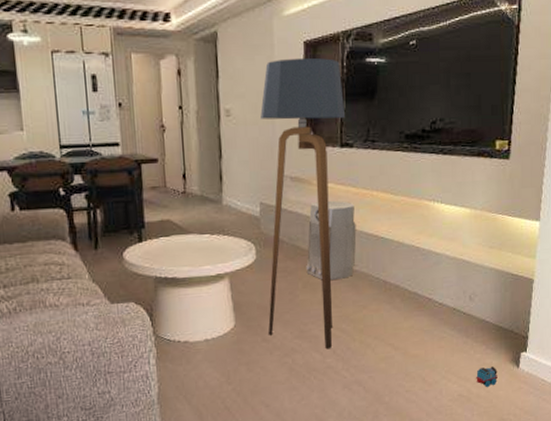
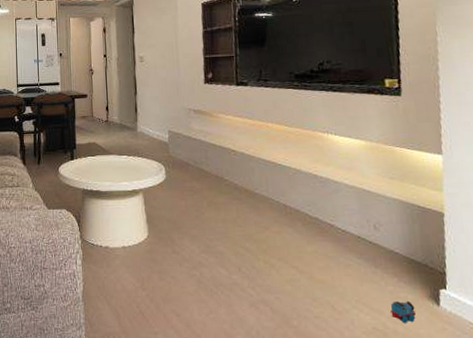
floor lamp: present [260,57,345,350] -> none [167,15,239,266]
air purifier: present [306,201,357,280] -> none [210,131,256,200]

